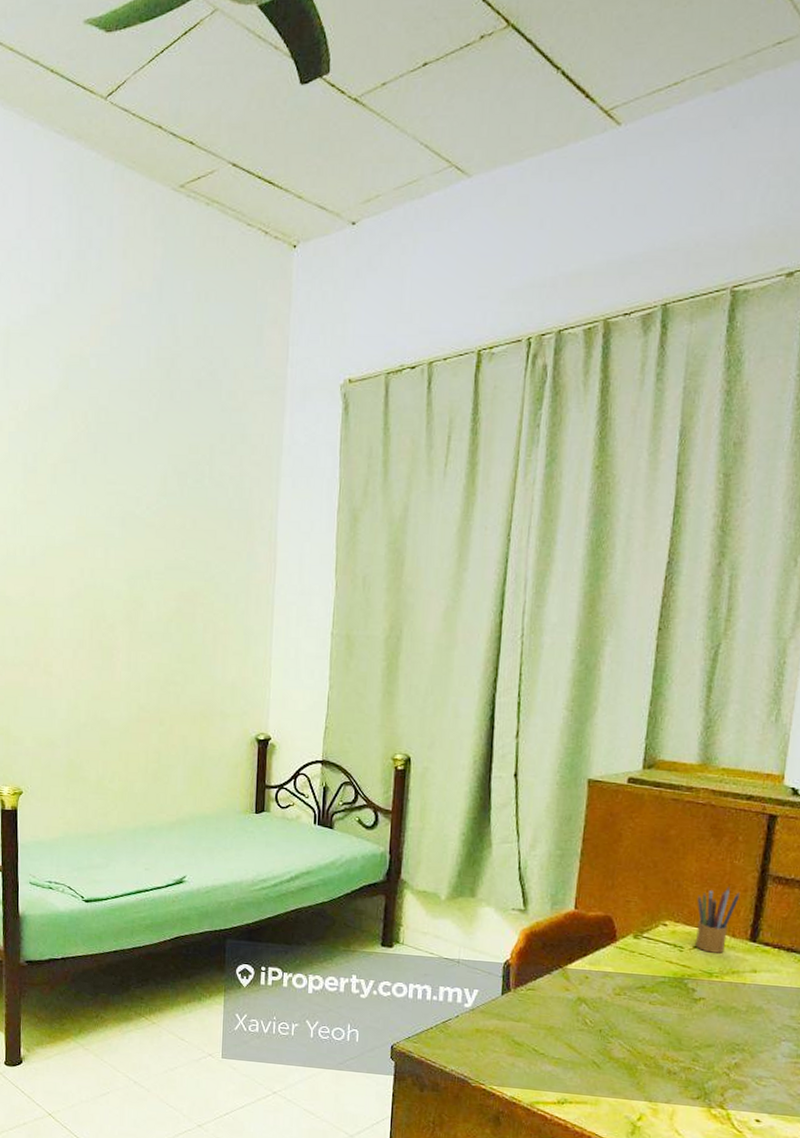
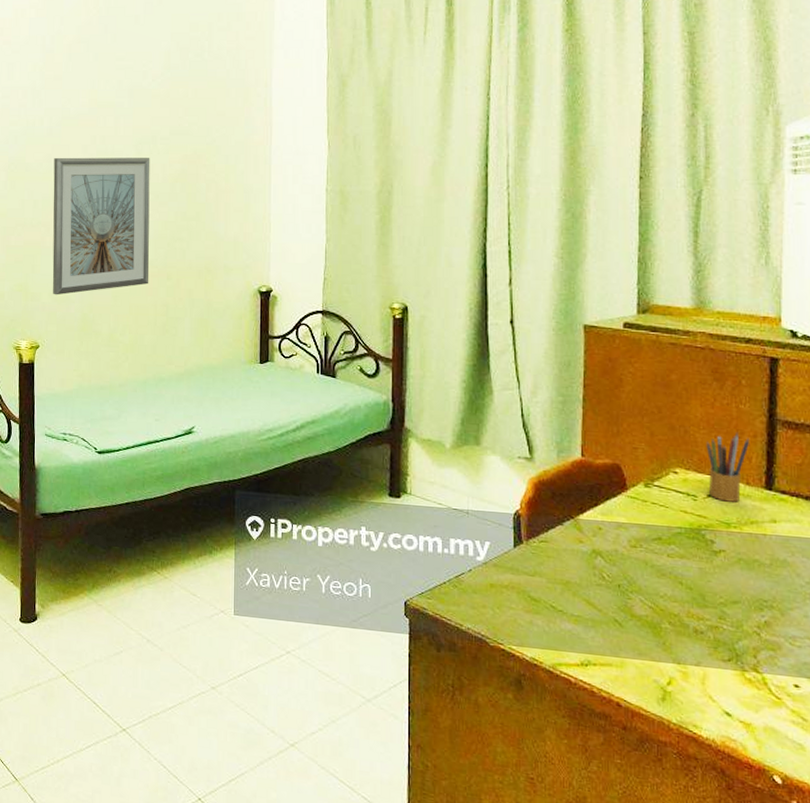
picture frame: none [36,590,143,740] -> present [52,157,150,295]

